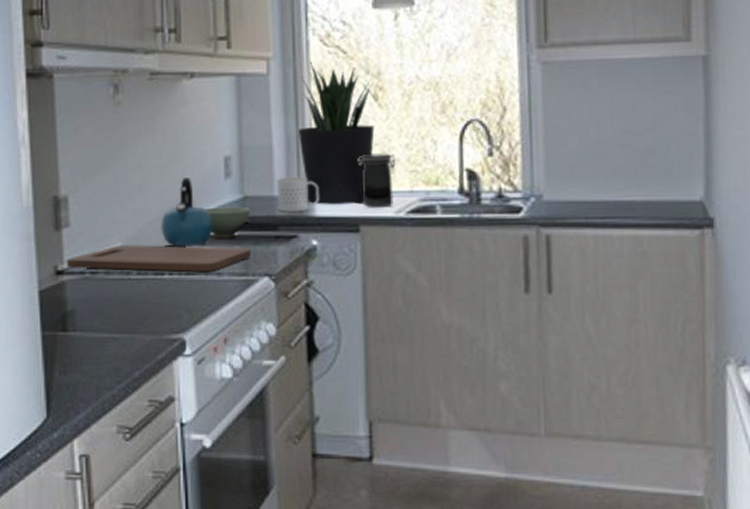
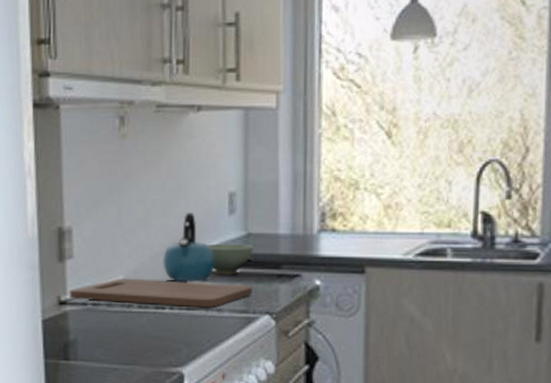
mug: present [277,176,319,212] -> none [281,215,325,251]
planter: present [299,60,375,205] -> none [306,94,386,245]
jar: present [357,153,396,209] -> none [366,193,407,251]

